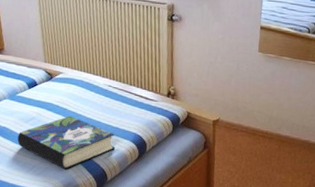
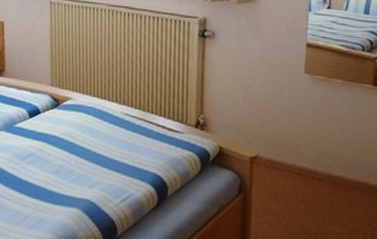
book: present [17,116,115,170] -> none [9,151,129,221]

